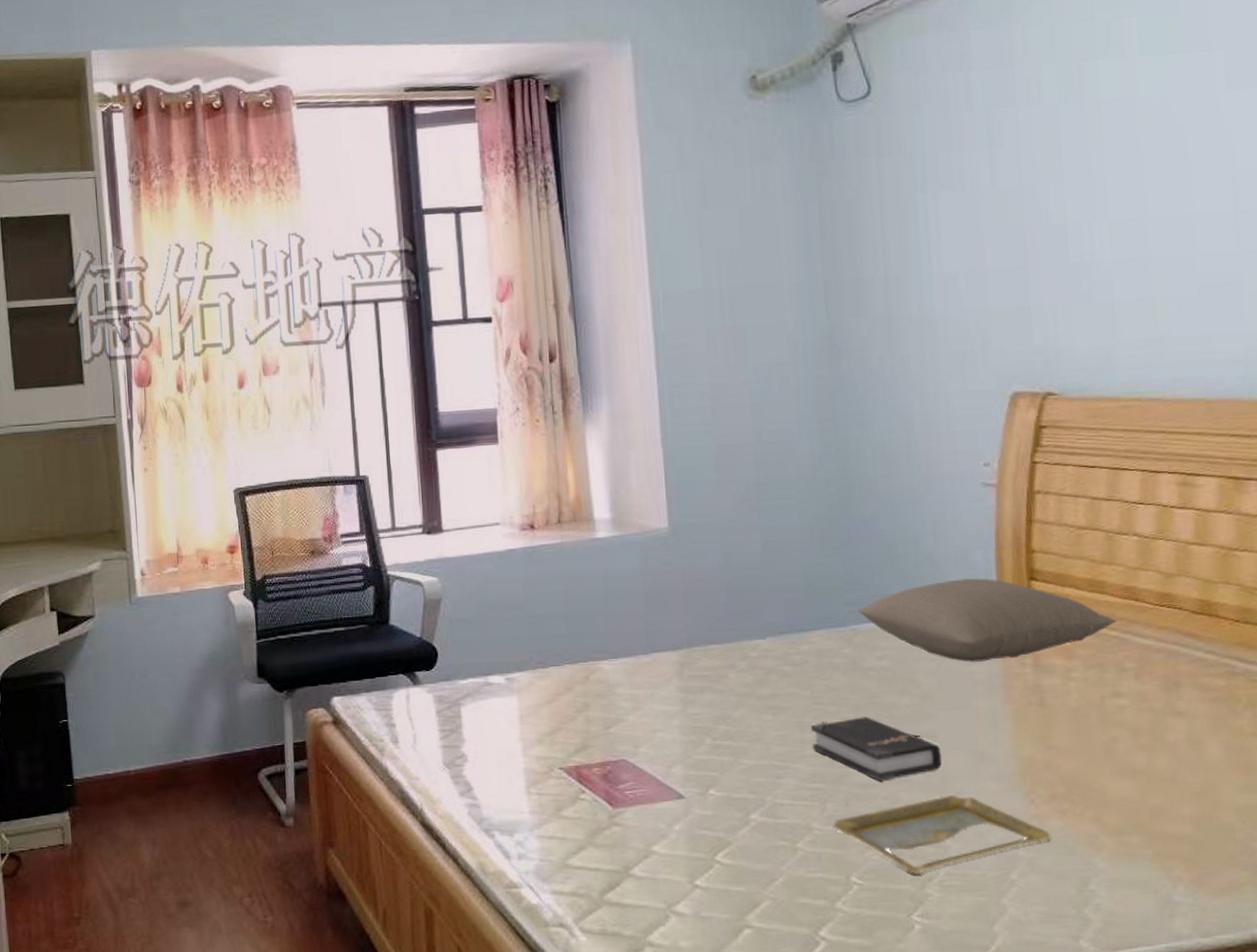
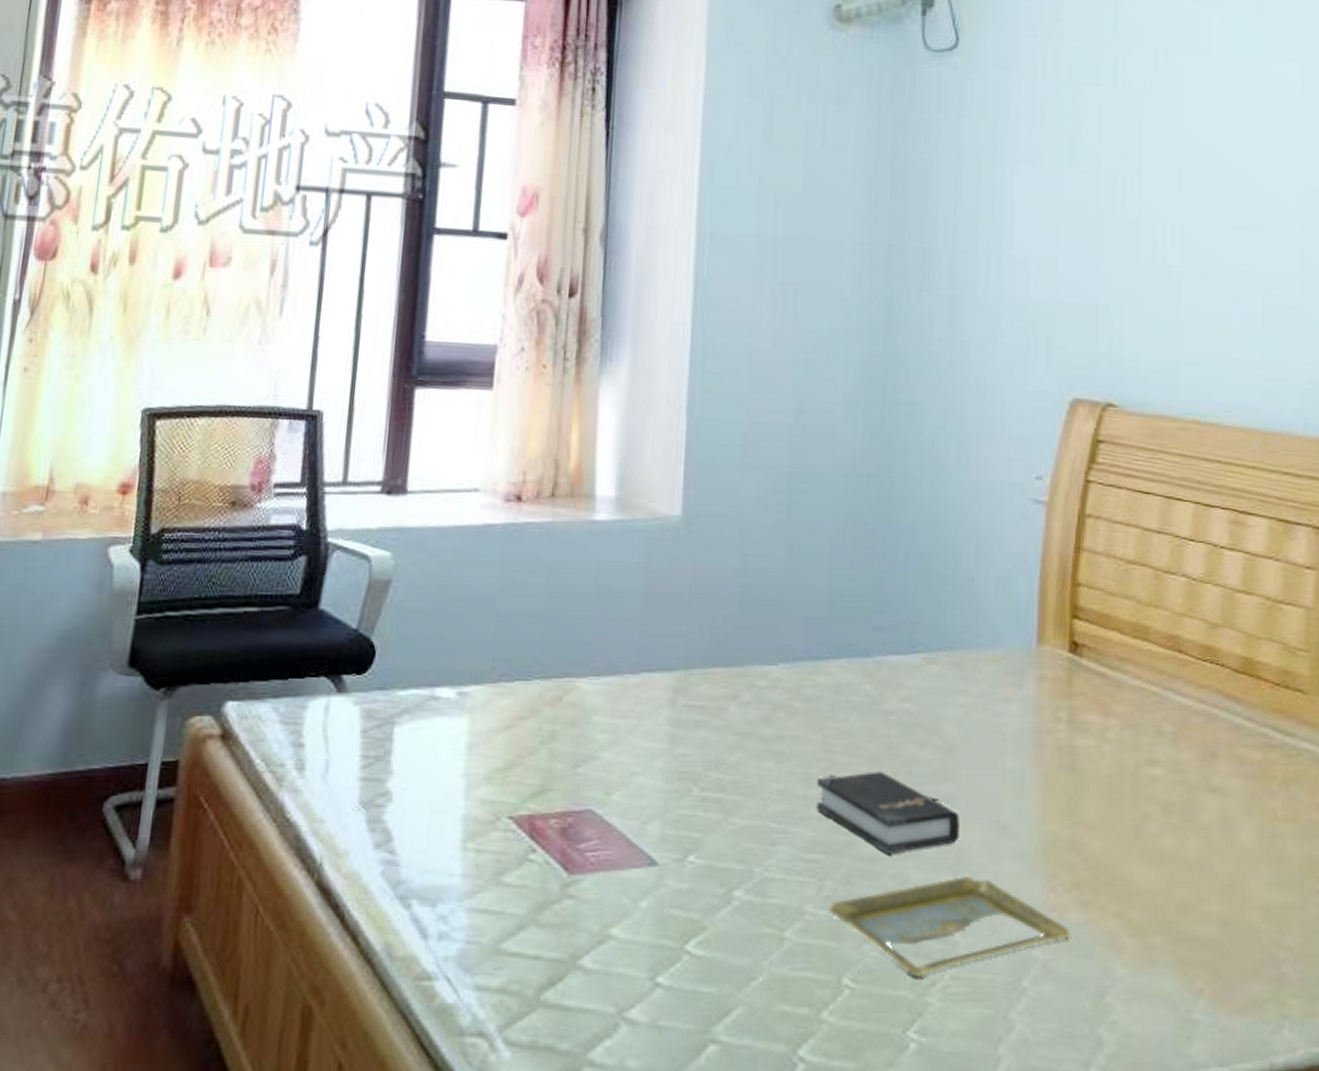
pillow: present [857,578,1117,662] -> none [884,610,1158,712]

